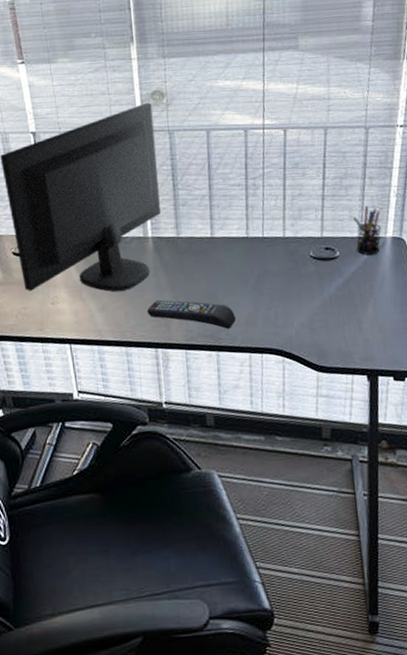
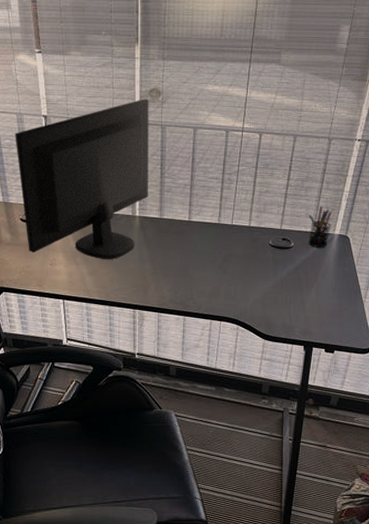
remote control: present [147,300,236,329] -> none [130,269,202,298]

